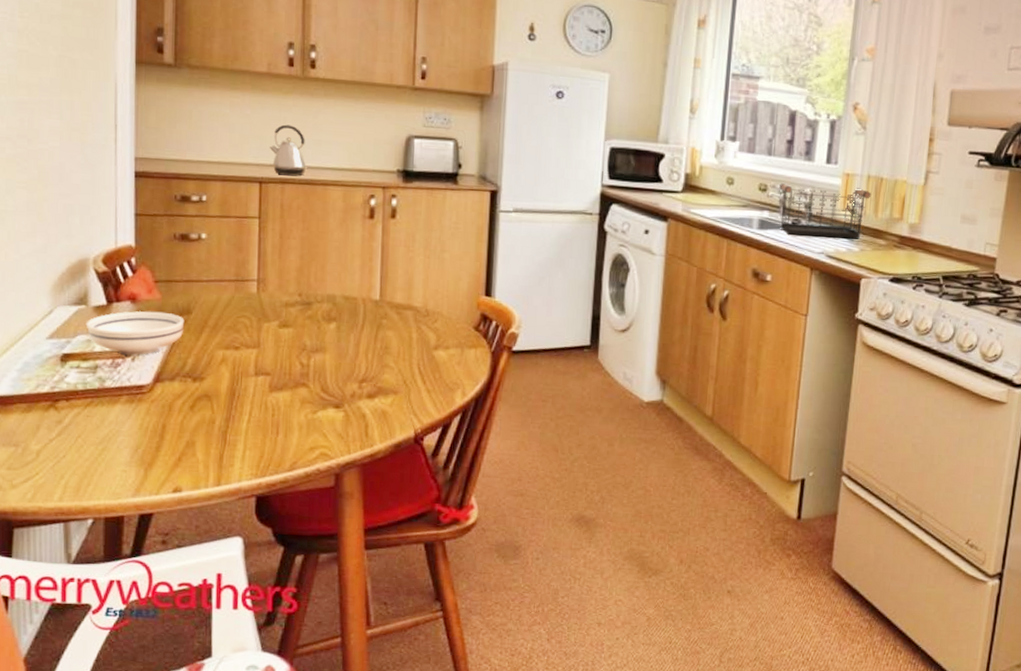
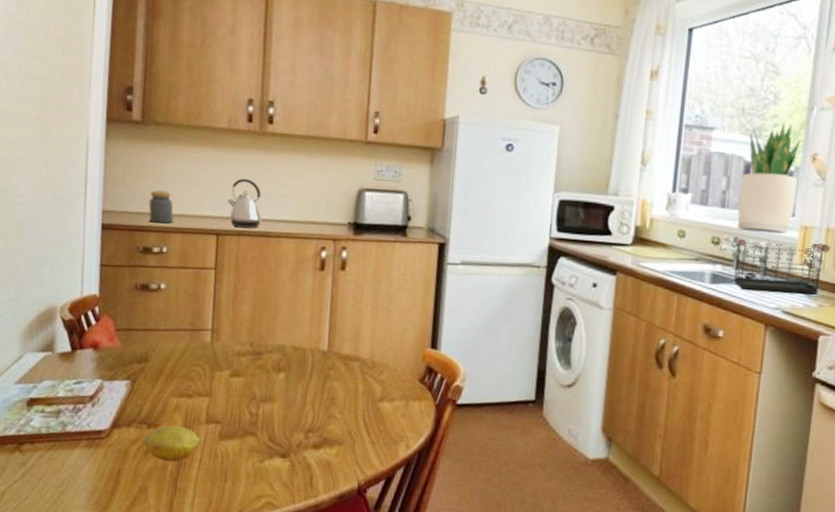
bowl: present [86,310,185,355] -> none [51,357,142,401]
jar: none [185,136,212,171] -> present [148,190,173,224]
fruit: none [188,377,249,416] -> present [142,424,200,462]
planter: none [783,72,843,181] -> present [737,122,801,234]

